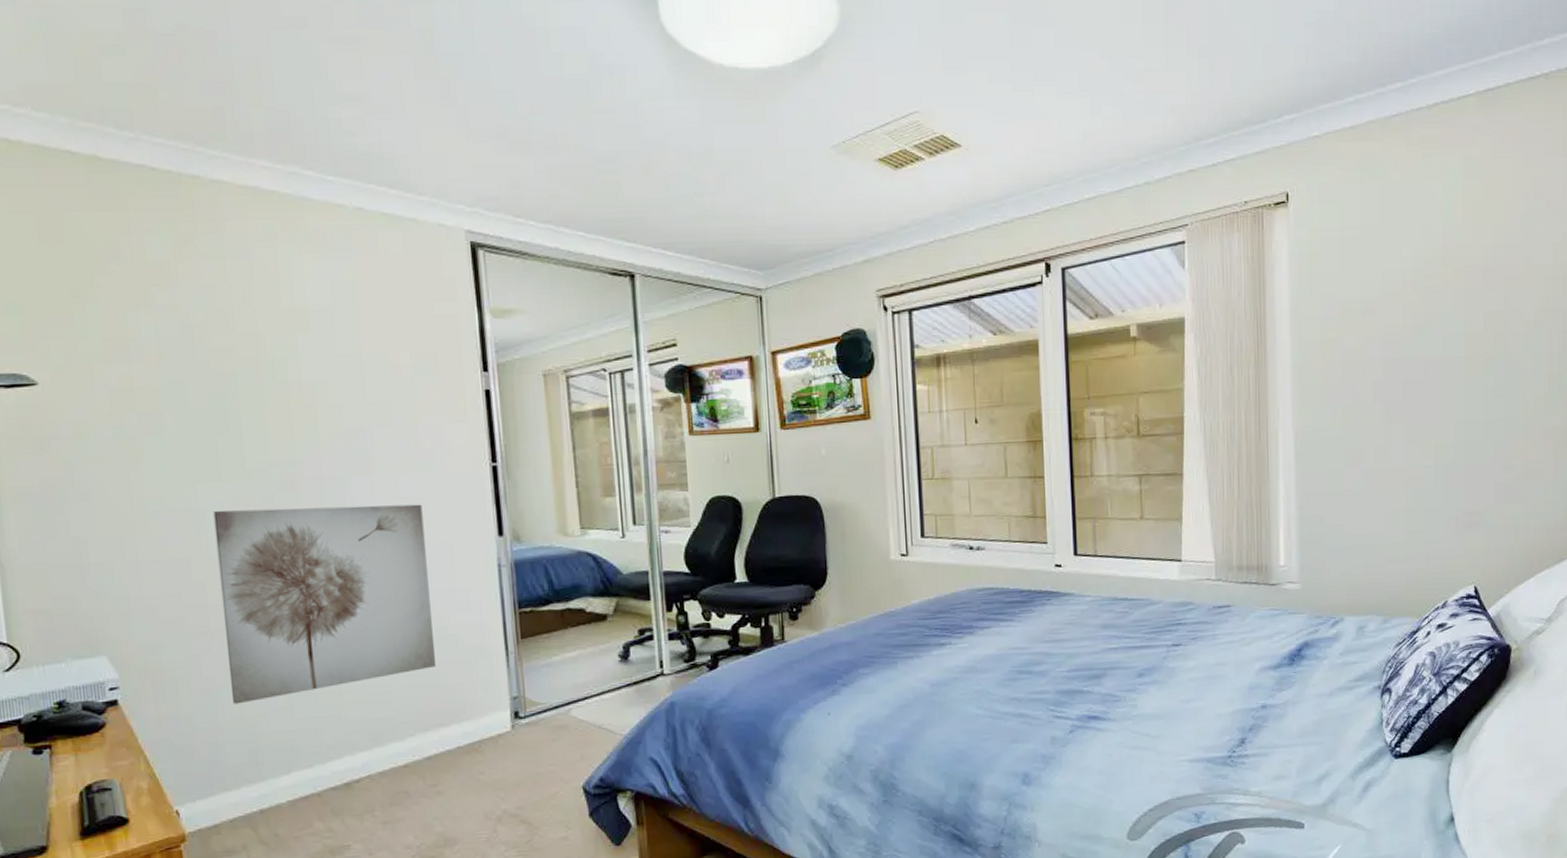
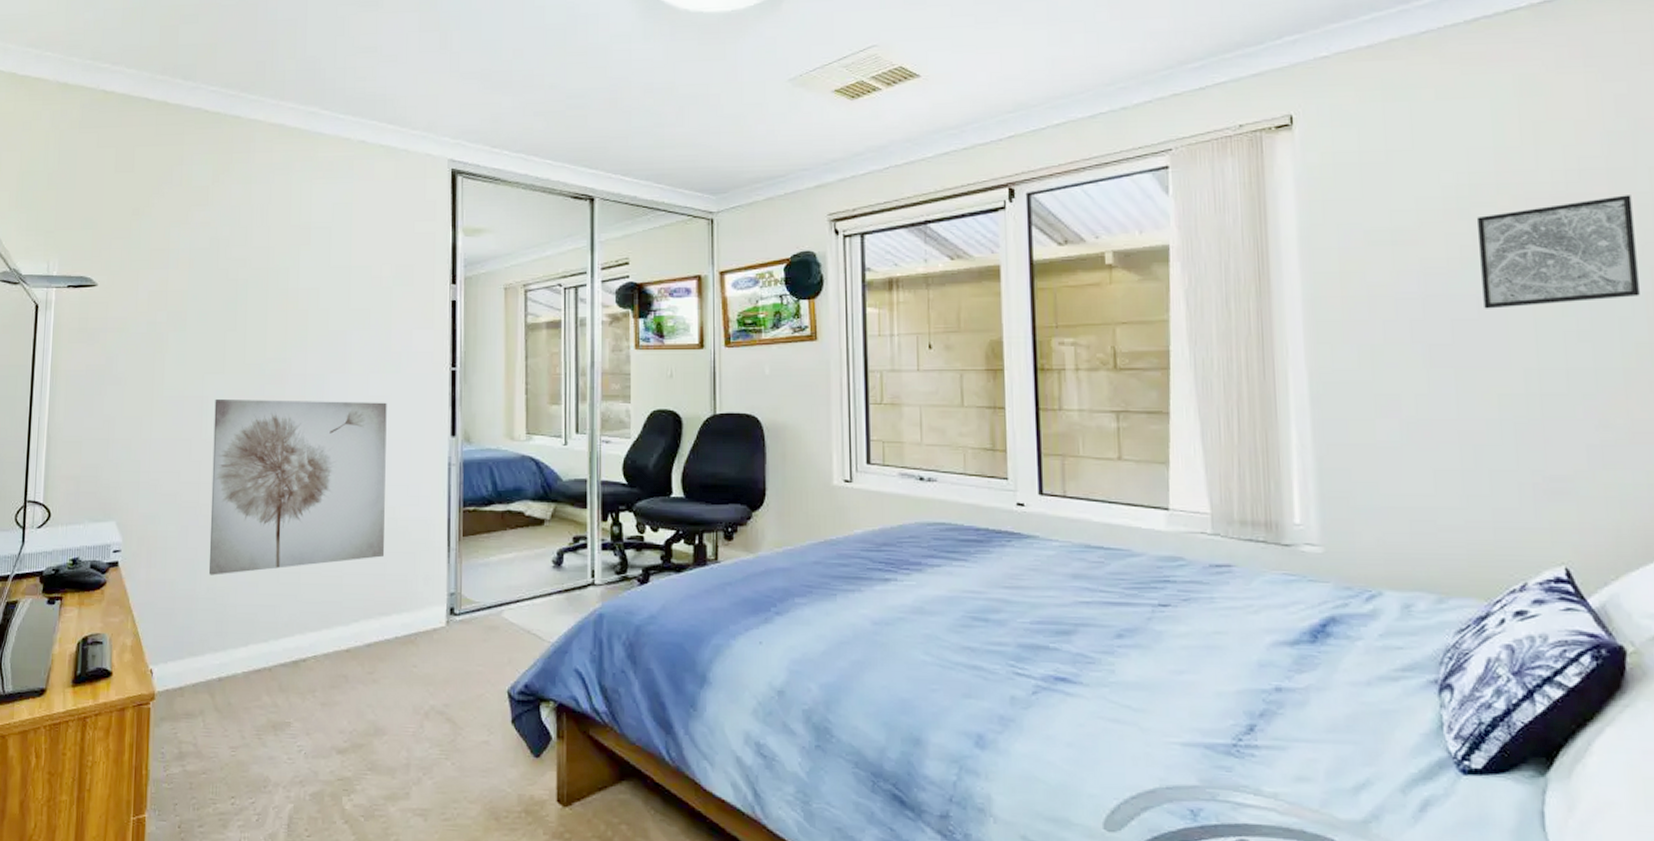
wall art: none [1428,268,1540,371] -> present [1478,195,1640,309]

